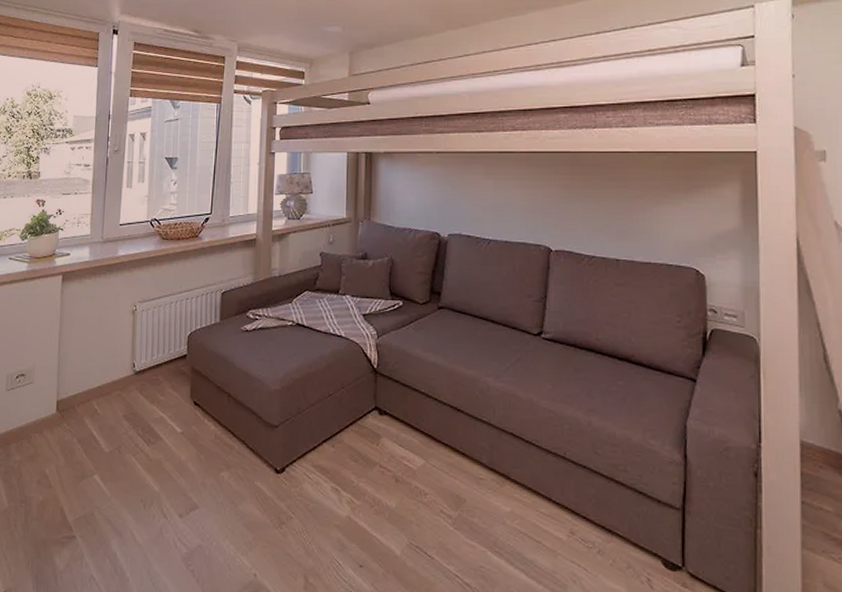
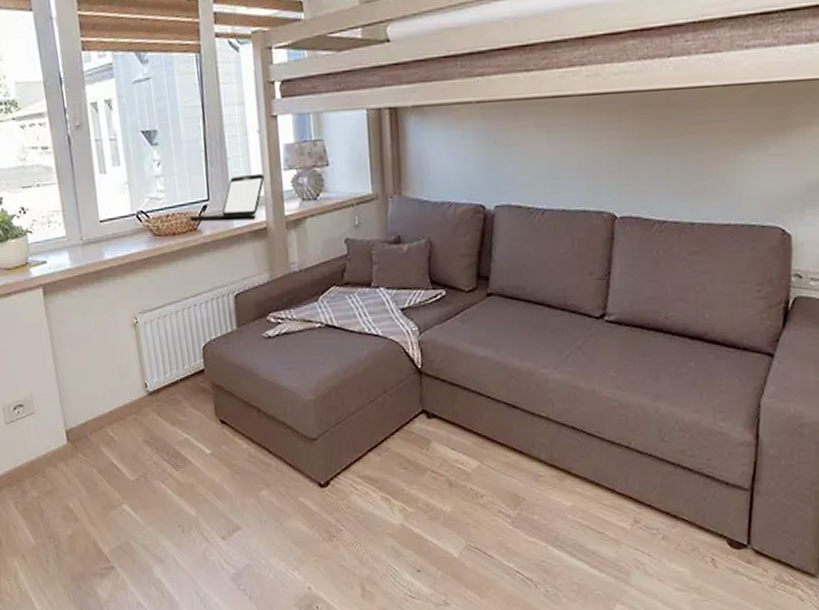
laptop: none [193,196,260,232] -> present [189,173,265,222]

